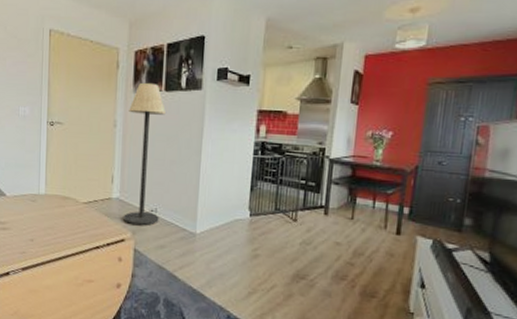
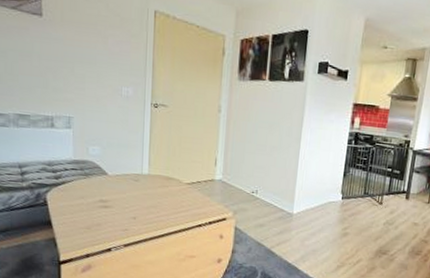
floor lamp: present [123,82,165,226] -> none [225,70,269,206]

